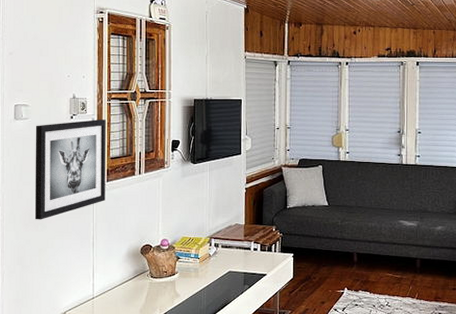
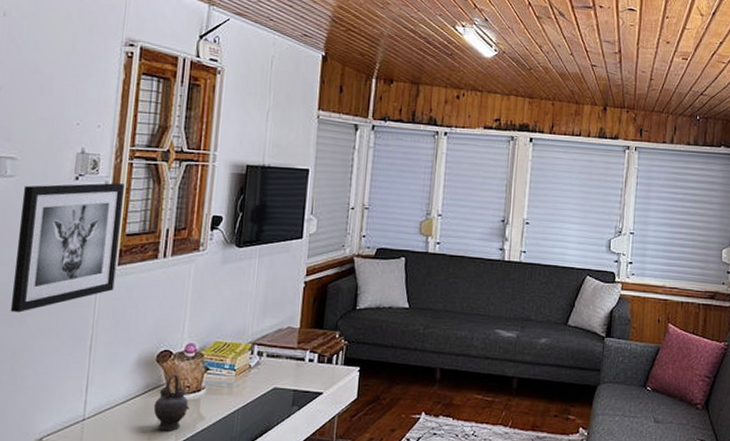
teapot: none [142,261,168,306] -> present [153,373,190,431]

